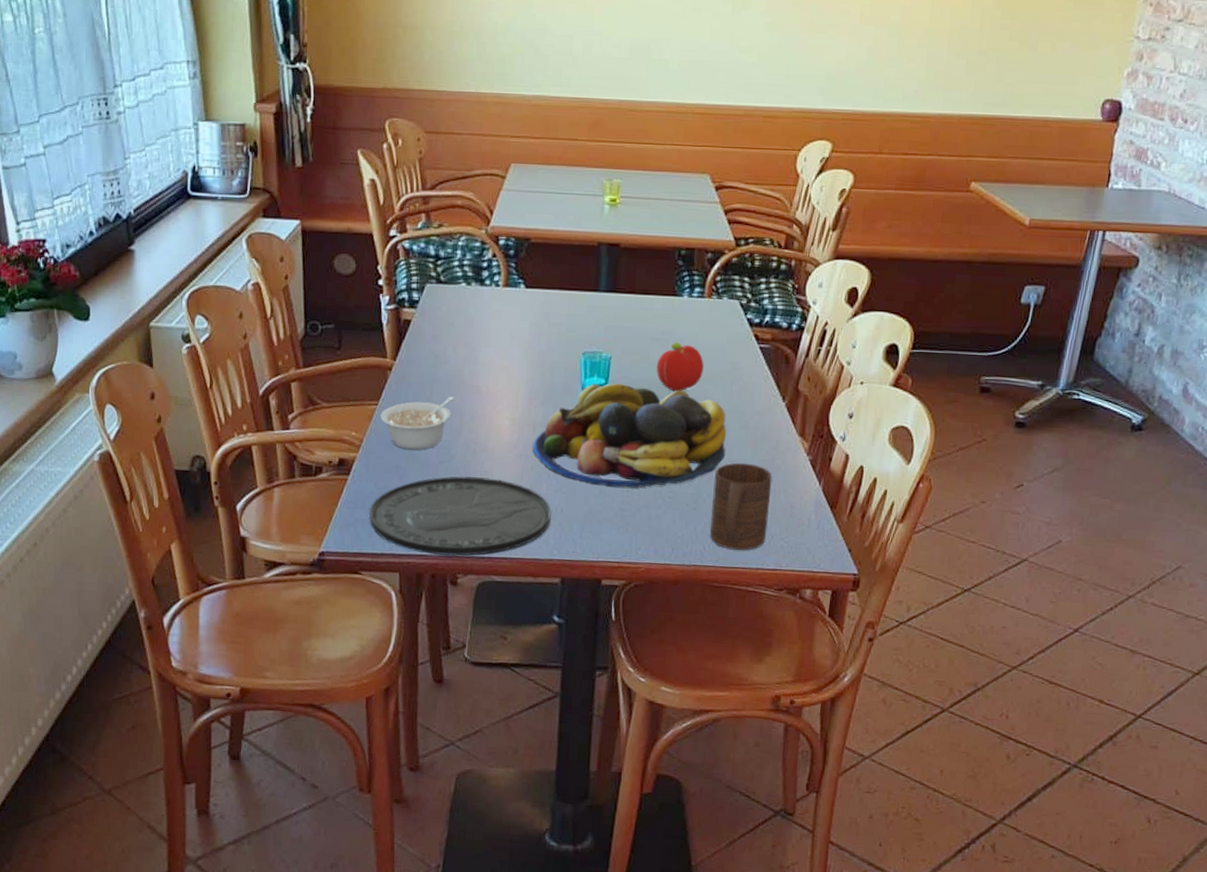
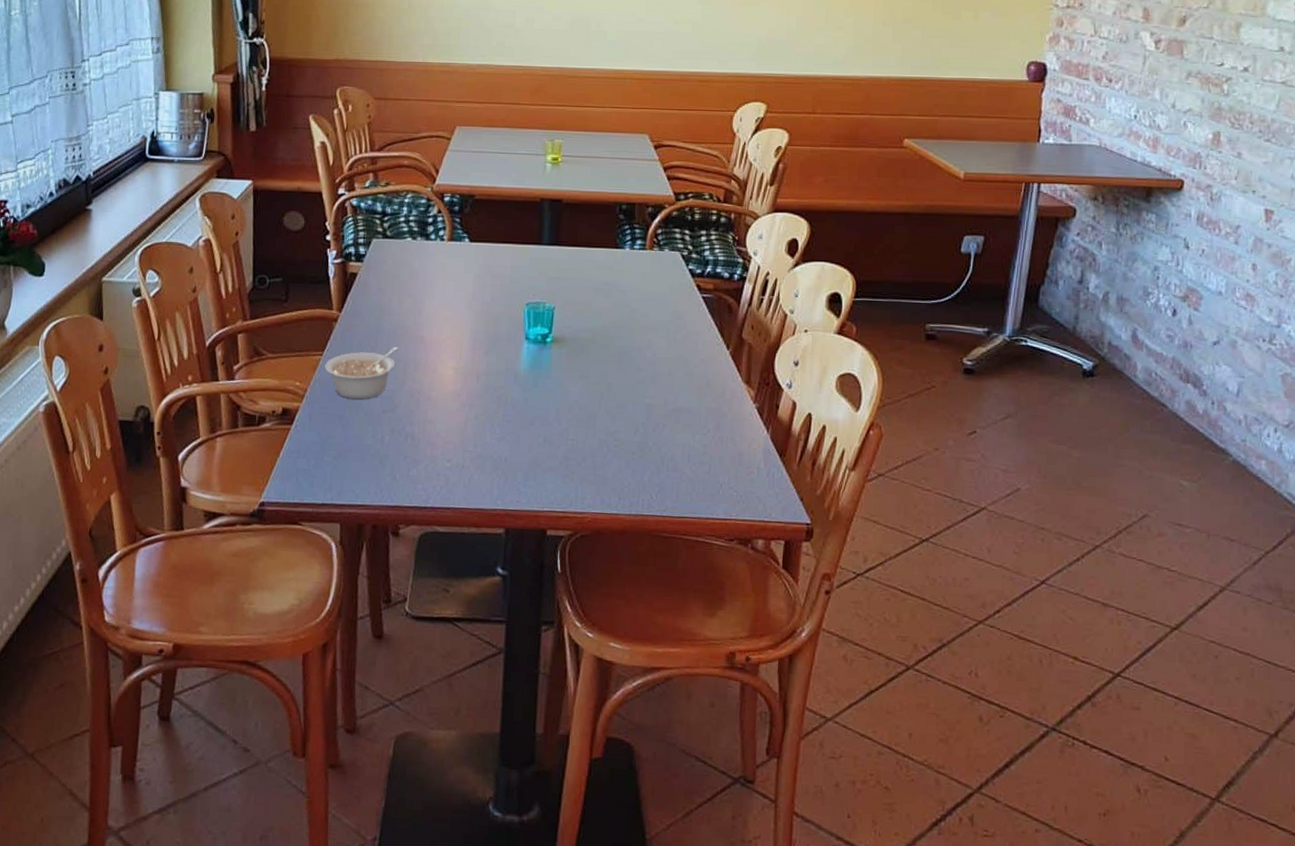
plate: present [368,475,551,556] -> none [310,425,495,506]
fruit bowl: present [533,383,727,488] -> none [476,333,672,437]
fruit: present [656,342,704,392] -> none [599,292,647,341]
cup: present [710,463,773,550] -> none [657,410,719,500]

